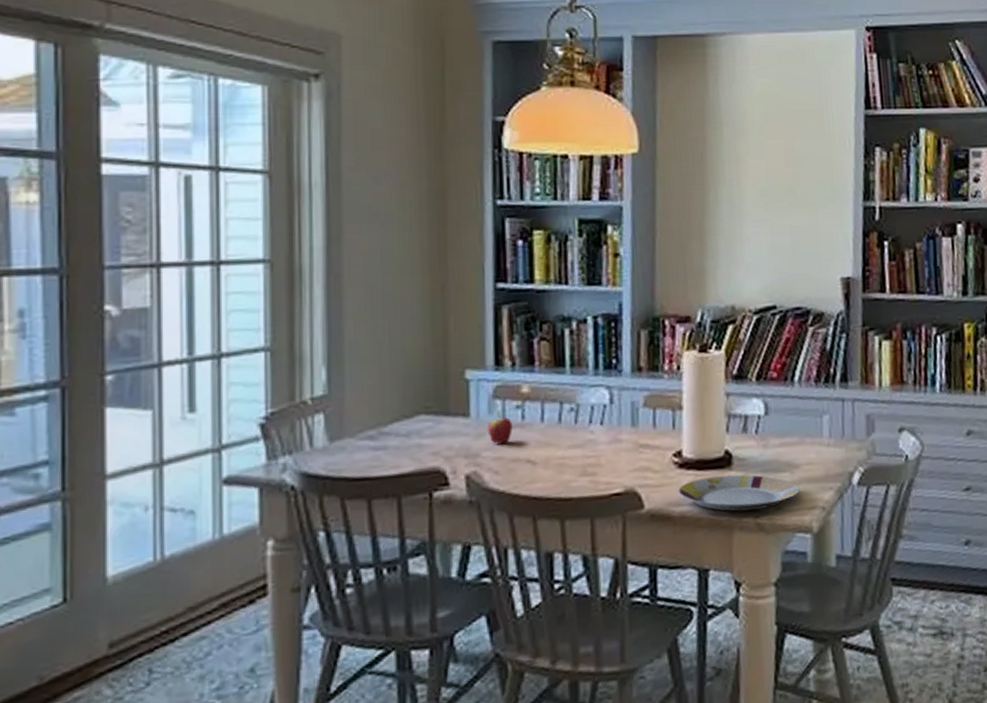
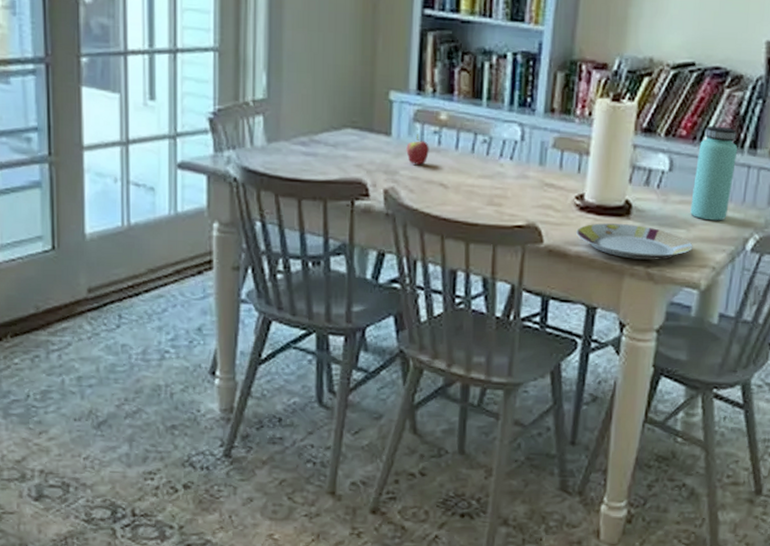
bottle: none [791,364,830,460] -> present [690,125,738,221]

